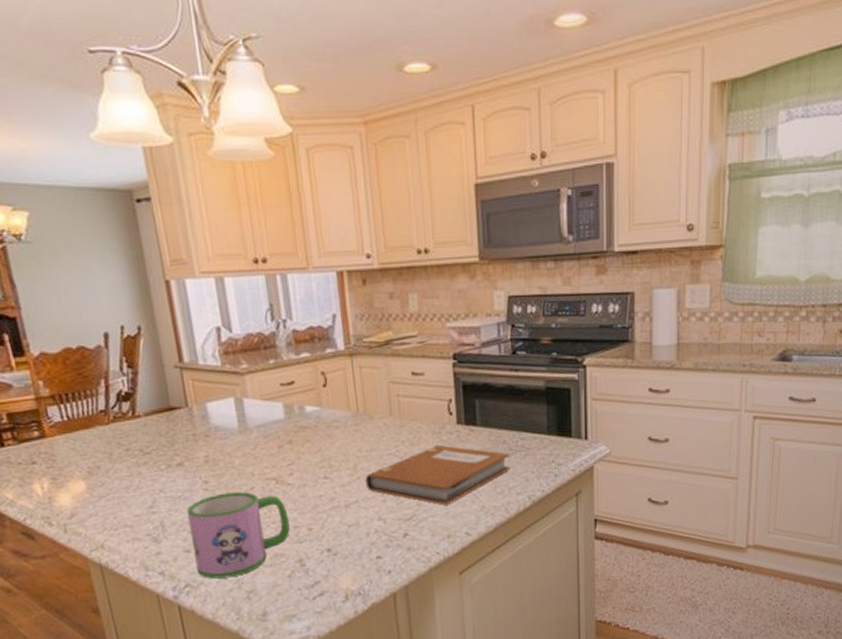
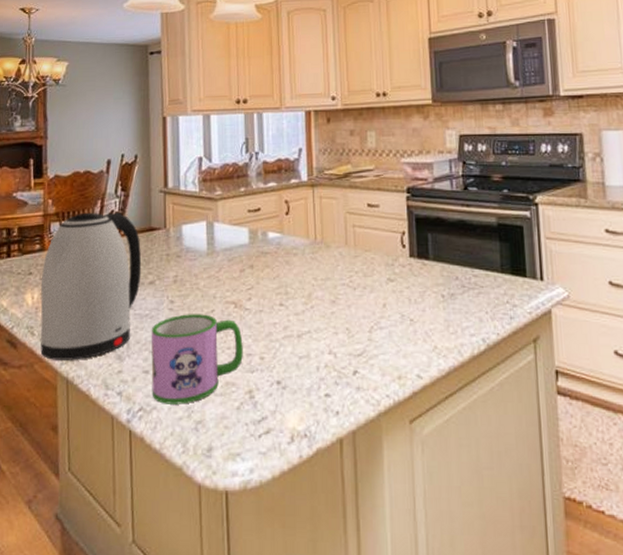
kettle: none [47,391,167,548] -> present [40,212,142,360]
notebook: present [365,445,510,505] -> none [318,278,463,342]

